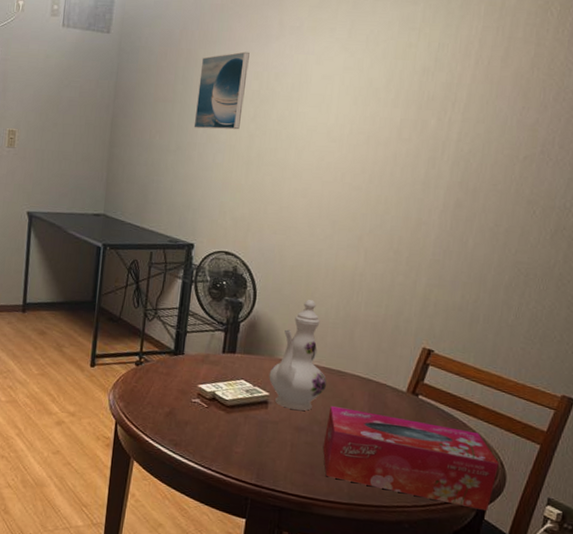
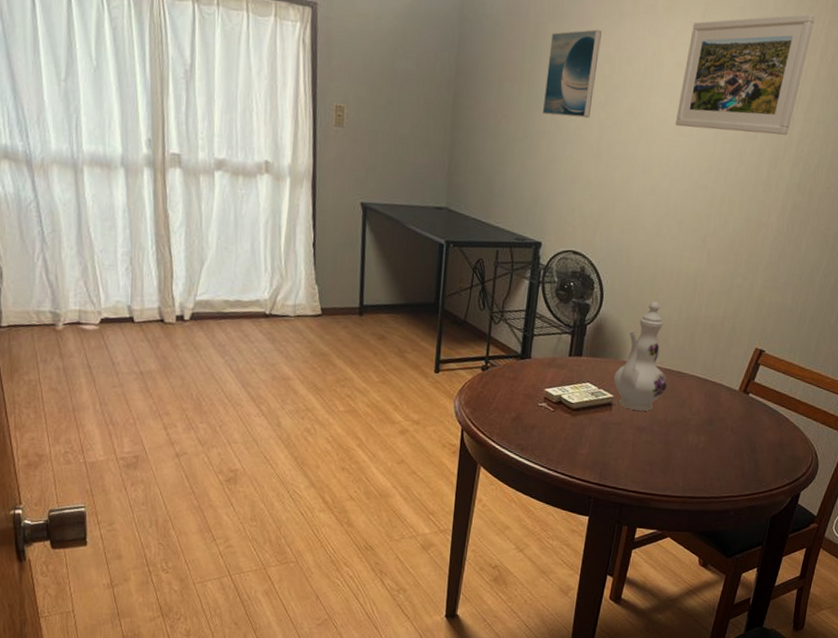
tissue box: present [322,405,499,512] -> none [661,405,814,497]
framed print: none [325,22,467,136] -> present [675,13,815,135]

